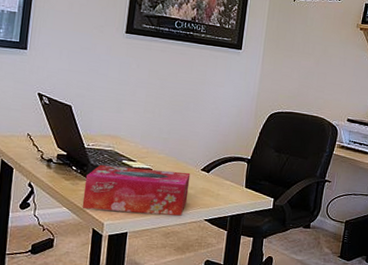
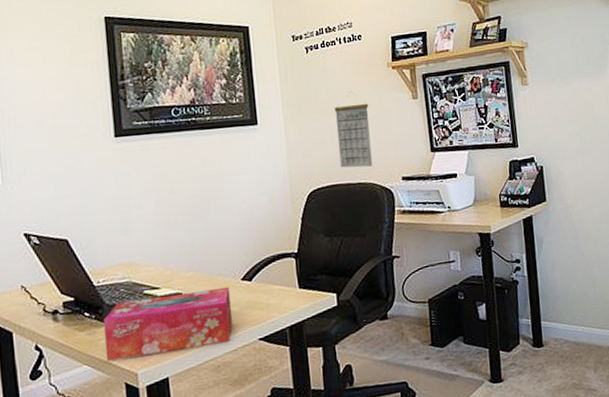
calendar: none [300,40,335,105] -> present [334,91,373,168]

